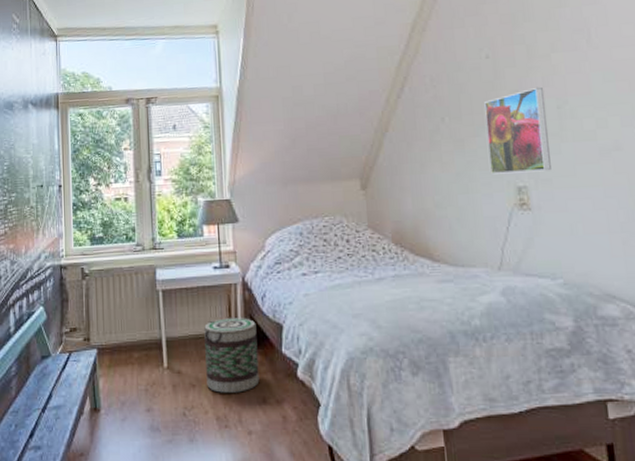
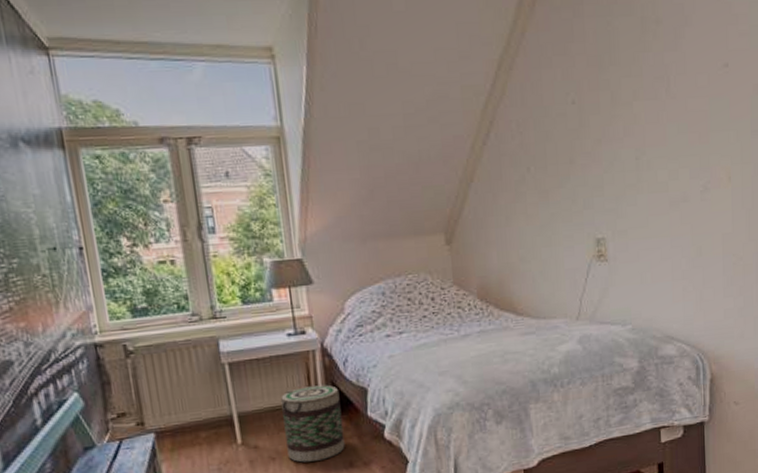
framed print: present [484,87,551,175] -> none [569,136,627,227]

